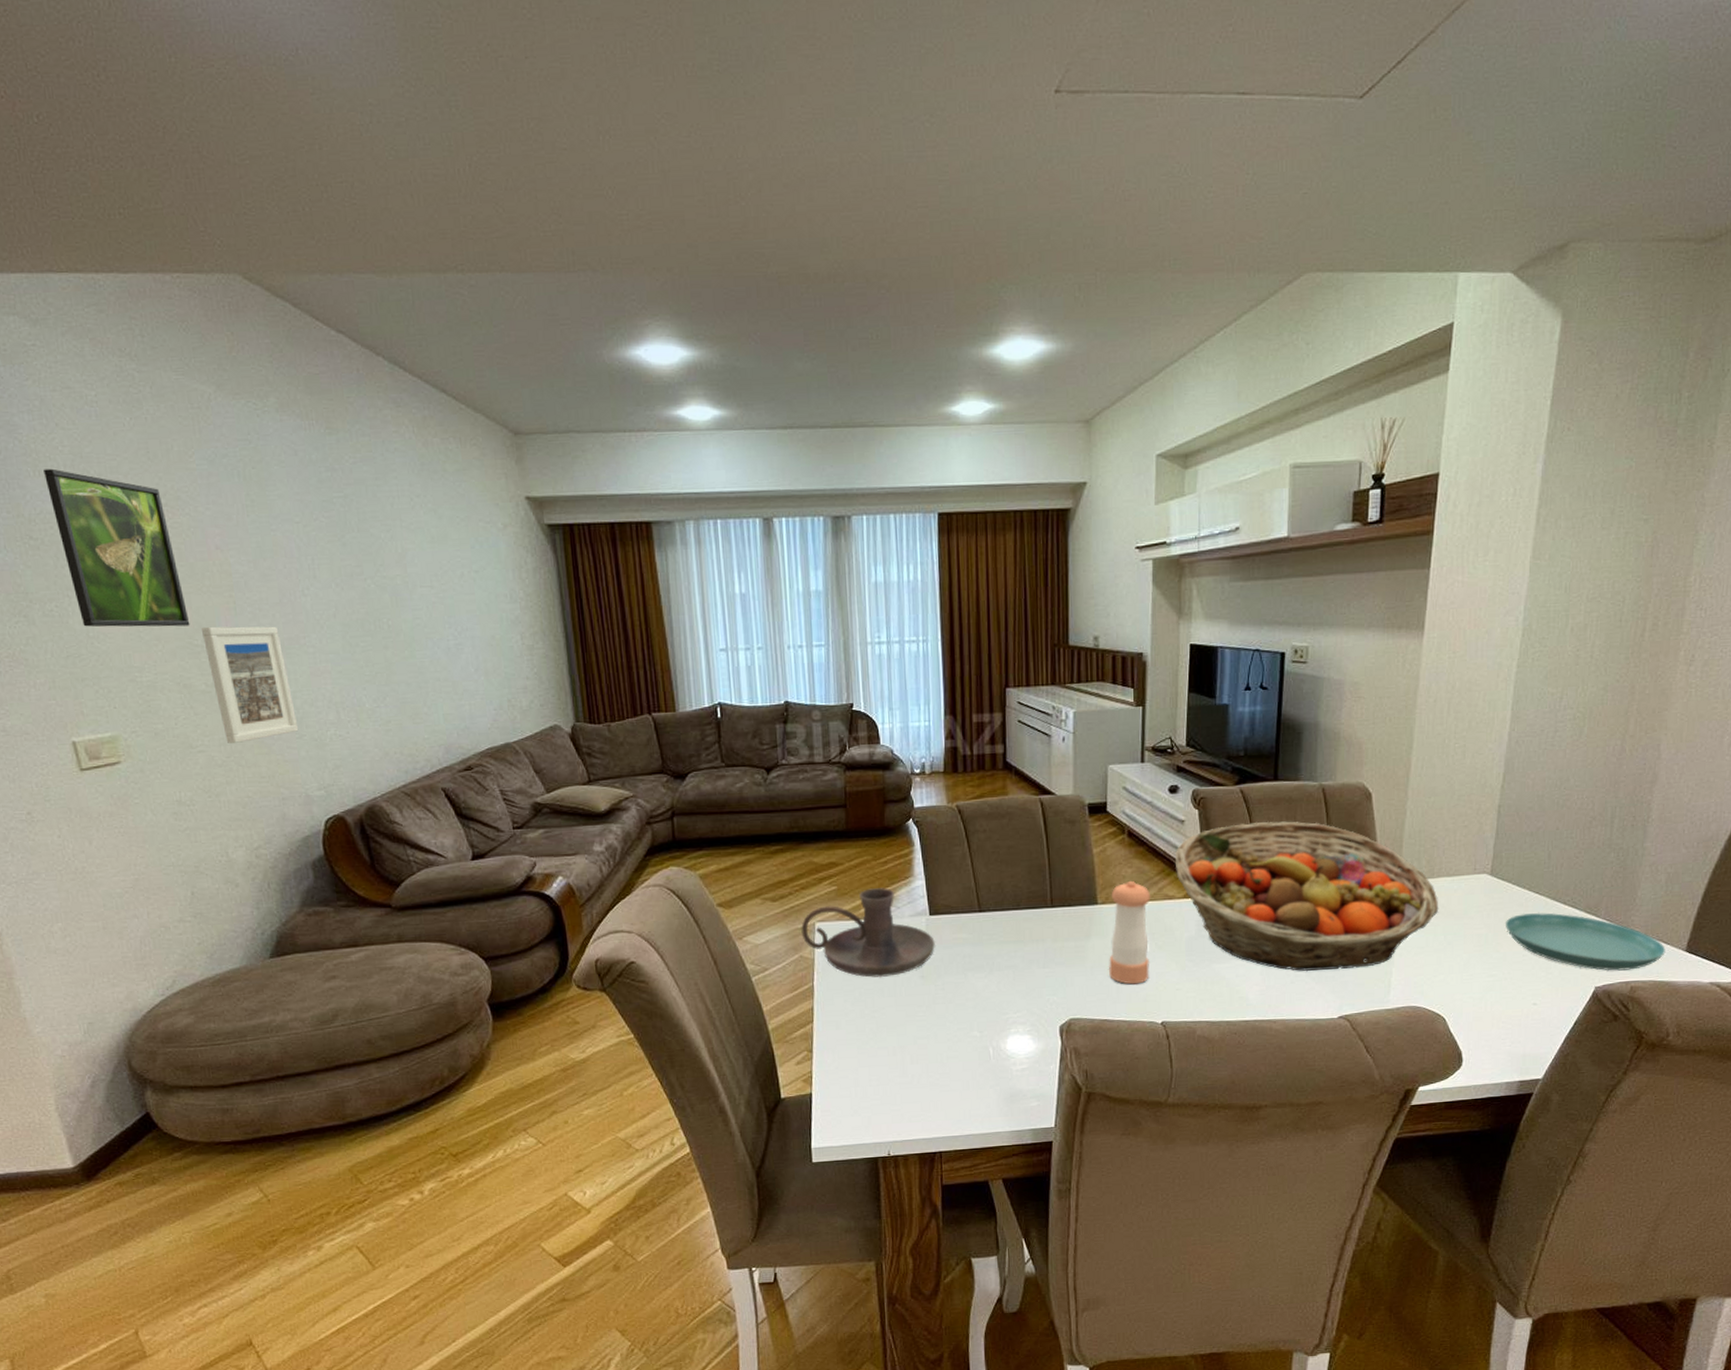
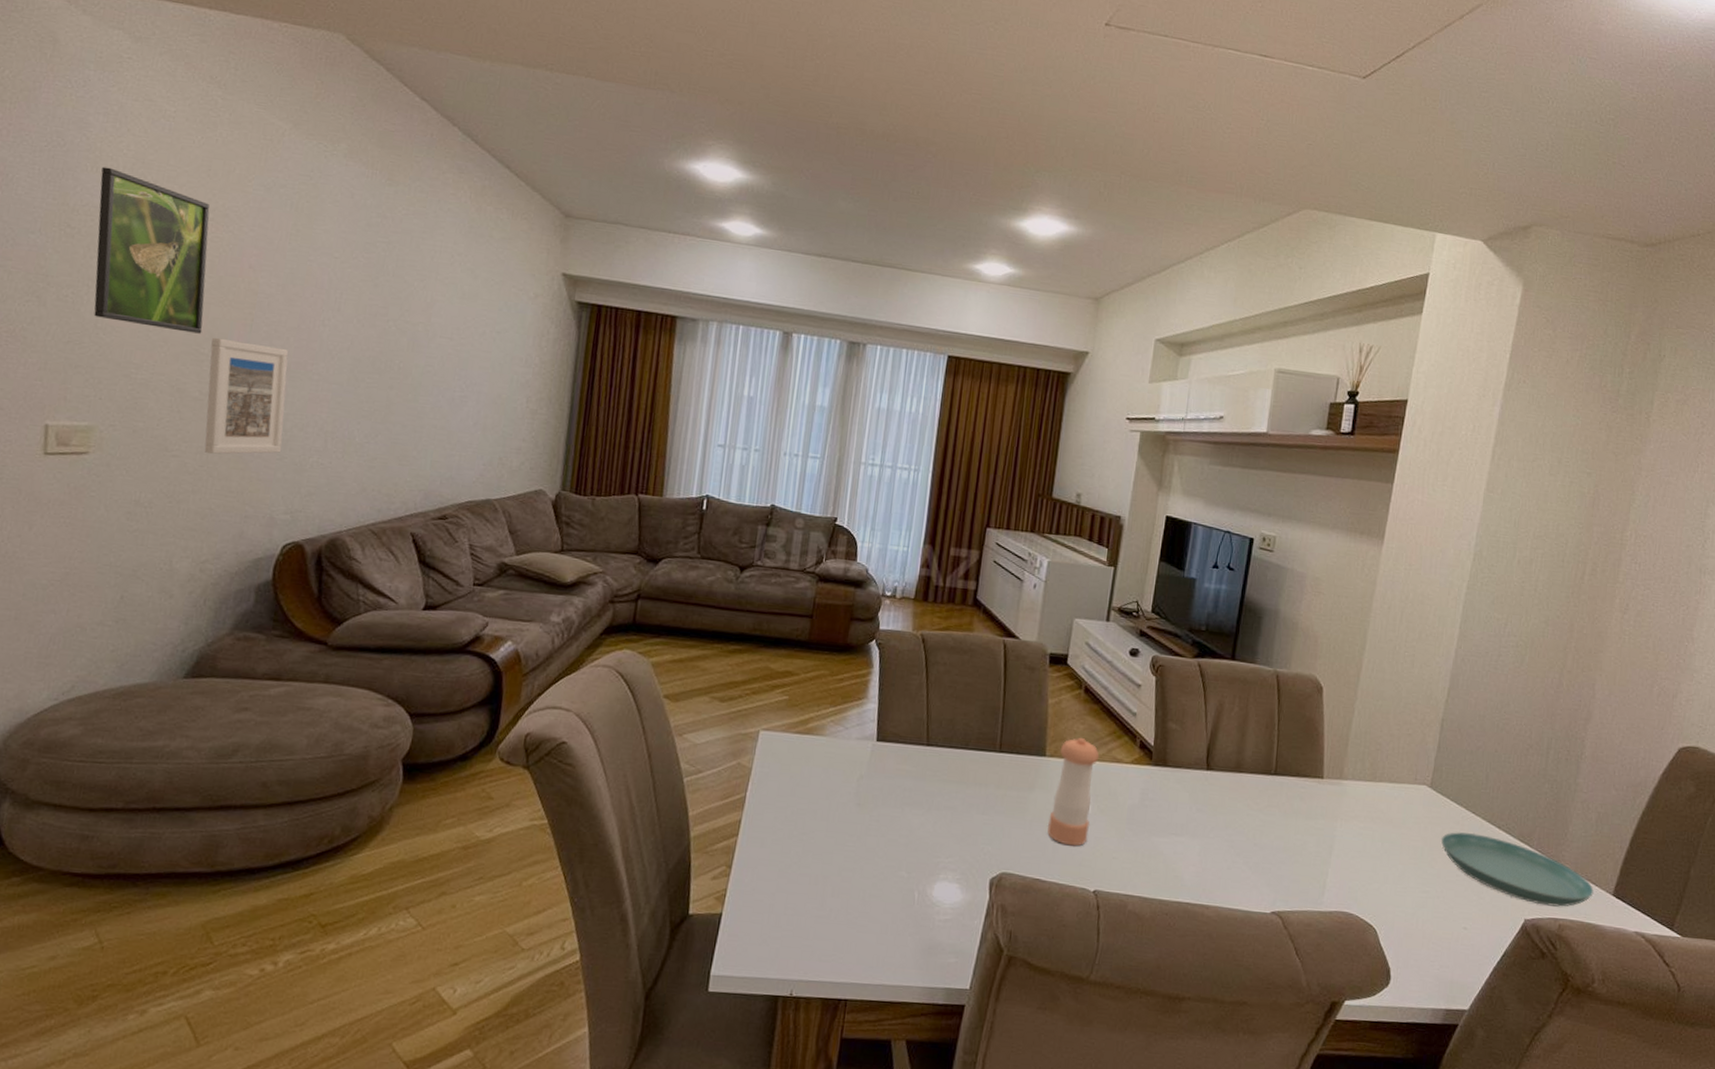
candle holder: present [801,888,935,978] -> none [743,704,878,799]
fruit basket: present [1175,821,1439,972] -> none [1126,696,1379,864]

